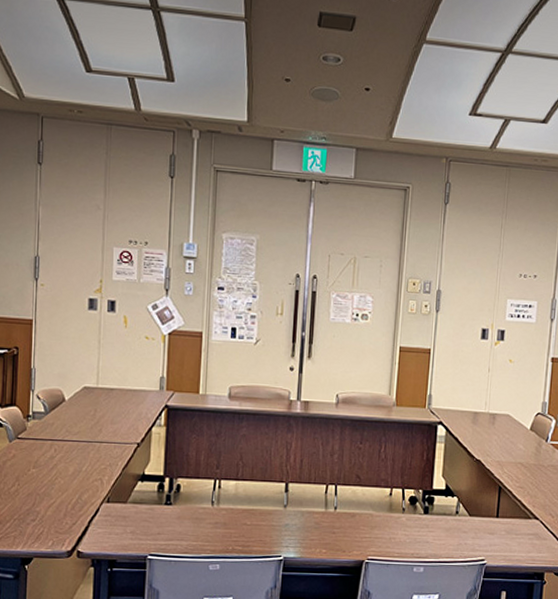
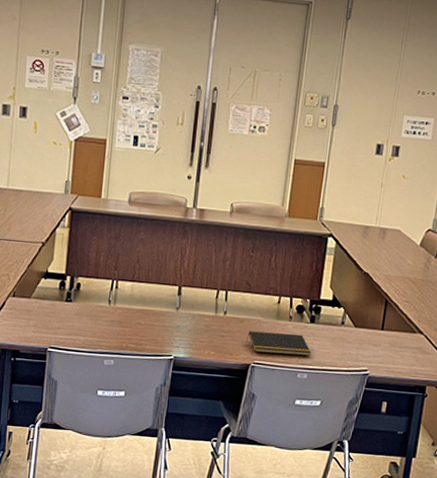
notepad: none [359,526,426,549] -> present [246,331,311,357]

